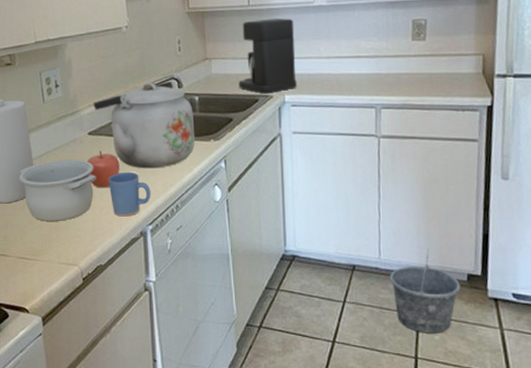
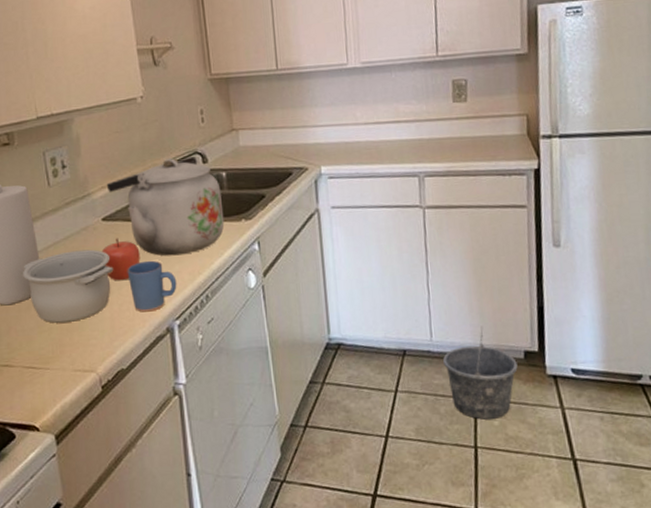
coffee maker: present [238,18,297,94] -> none [270,82,334,166]

